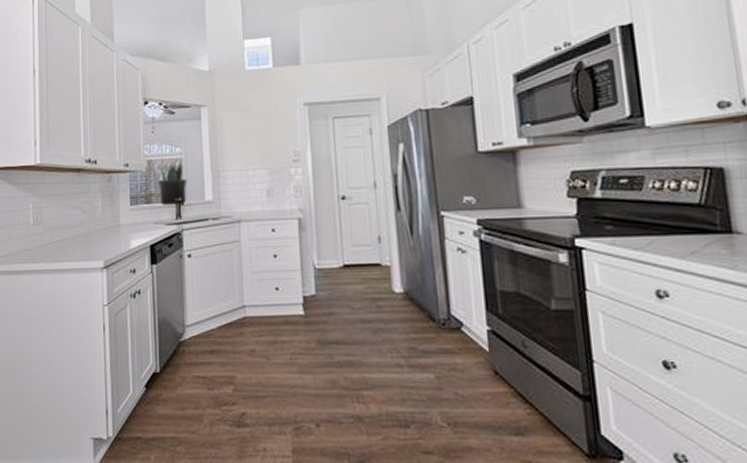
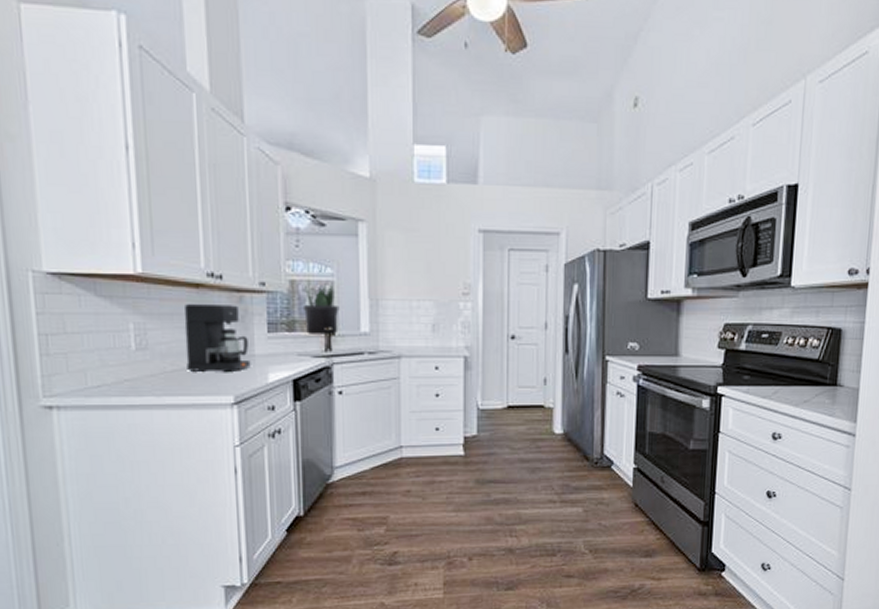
coffee maker: none [68,184,117,241] -> present [184,303,251,372]

